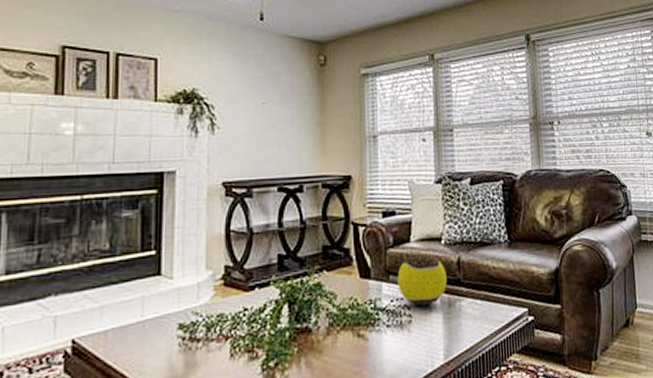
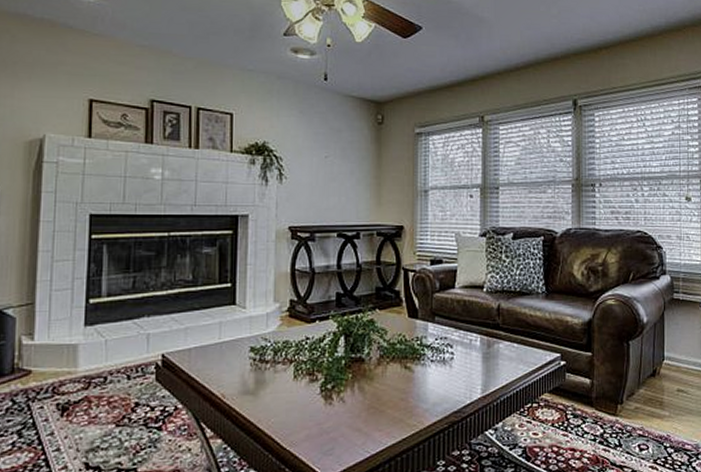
decorative ball: present [397,252,447,306] -> none [442,298,487,346]

